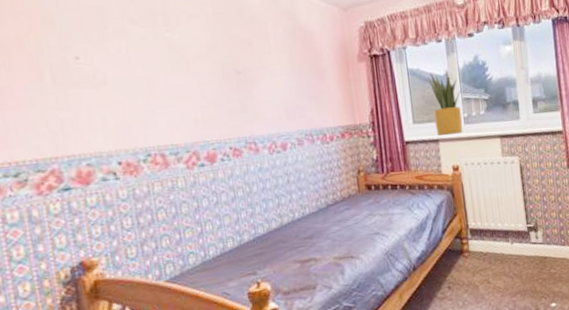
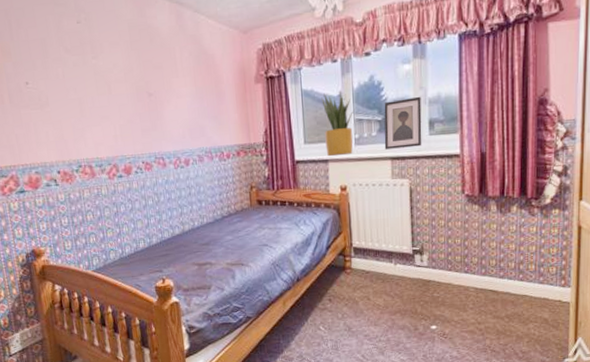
picture frame: none [489,76,528,128] -> present [384,96,422,150]

